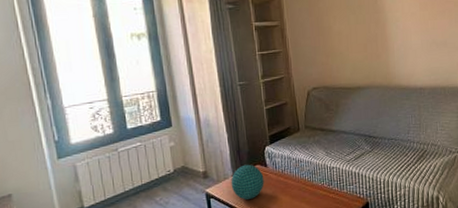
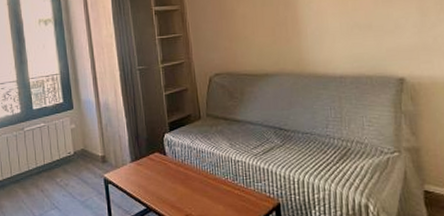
decorative ball: present [231,164,264,200] -> none [129,151,163,188]

